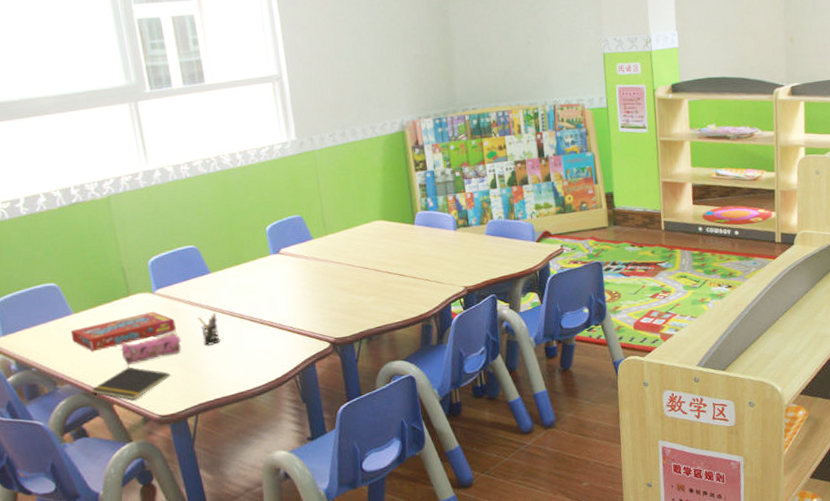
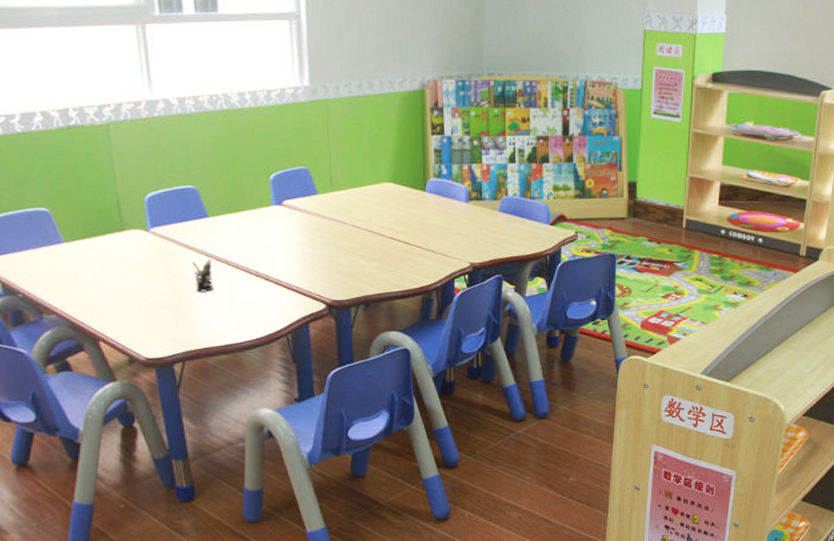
snack box: present [70,311,176,352] -> none [60,250,169,284]
notepad: present [91,367,171,400] -> none [78,304,160,339]
pencil case: present [120,332,182,365] -> none [111,274,174,302]

